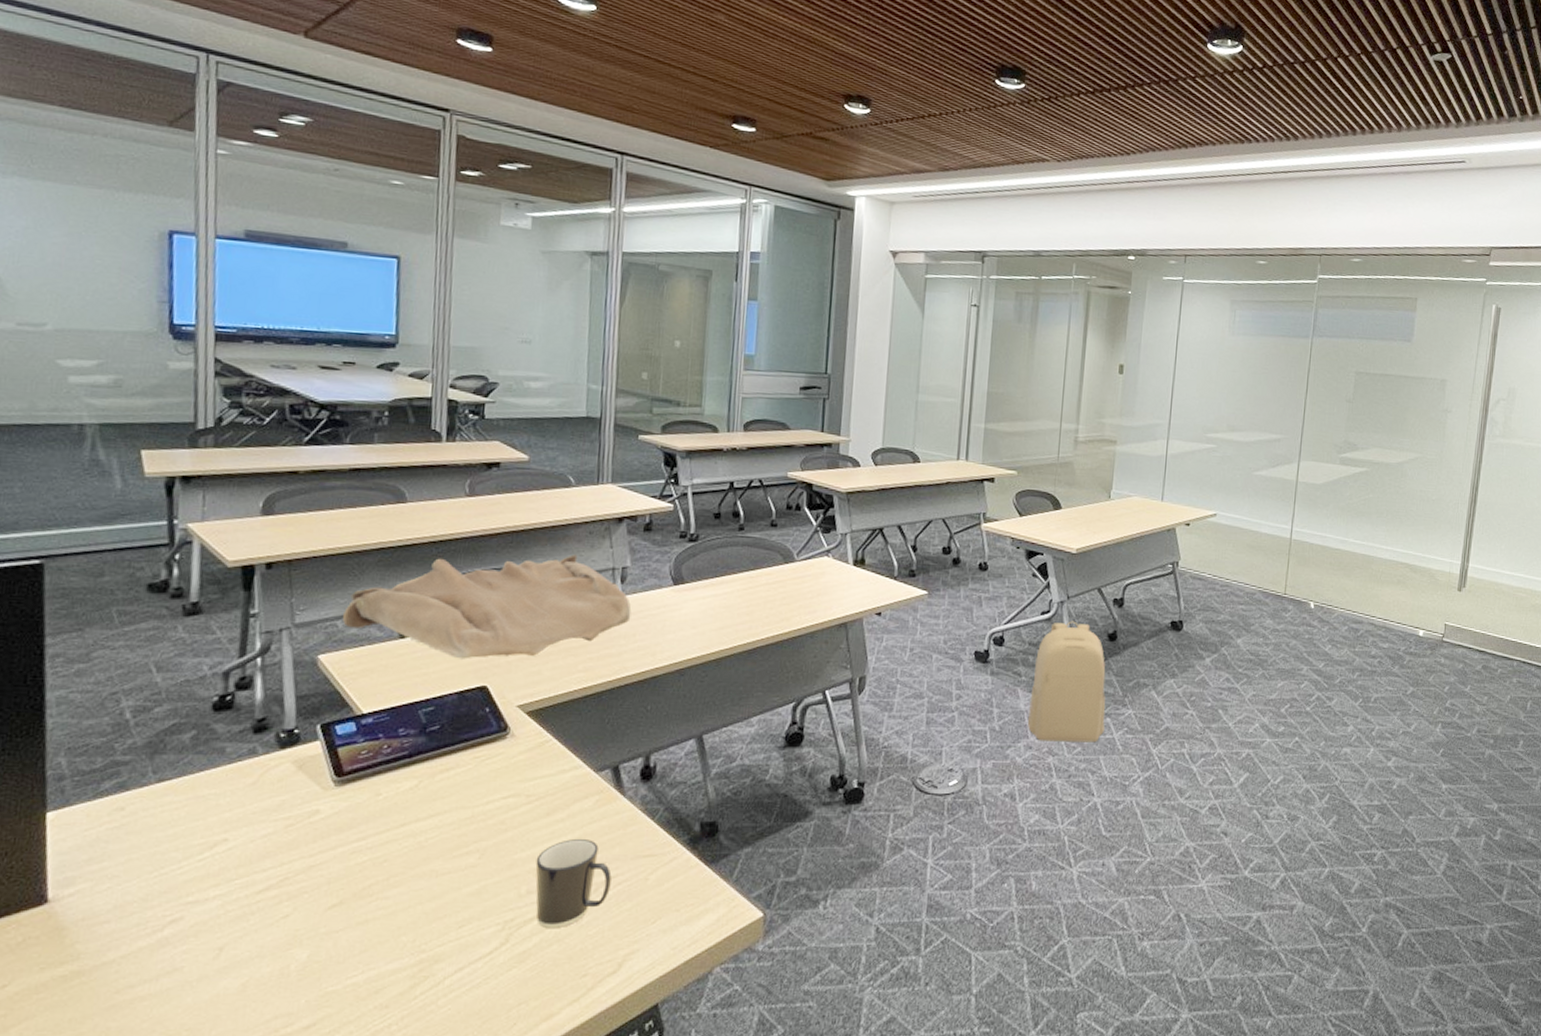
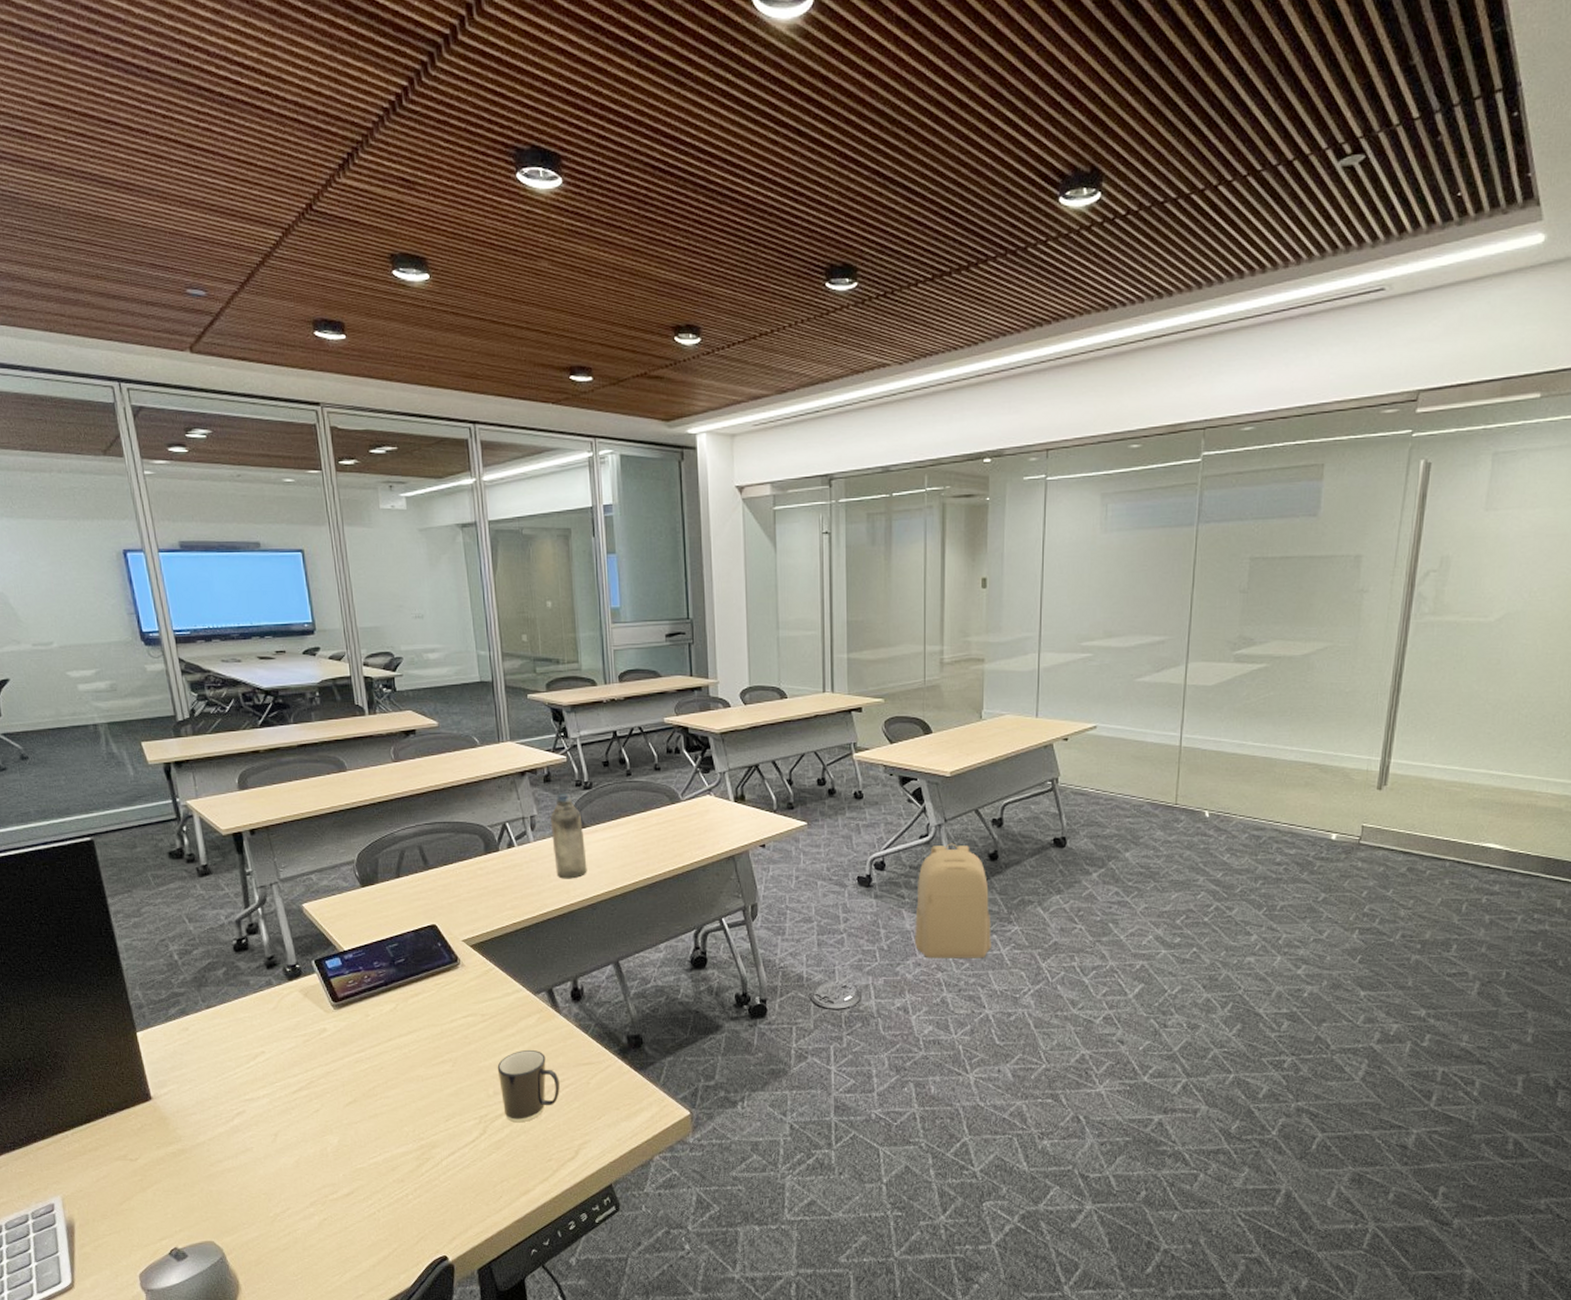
jacket: present [342,554,632,659] -> none [314,807,544,903]
water bottle: none [643,544,682,640] -> present [549,793,587,879]

